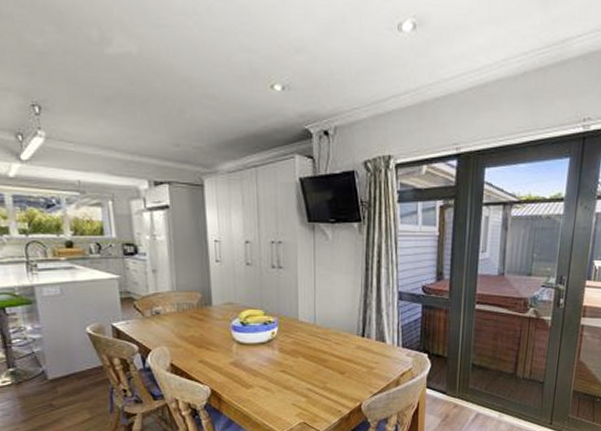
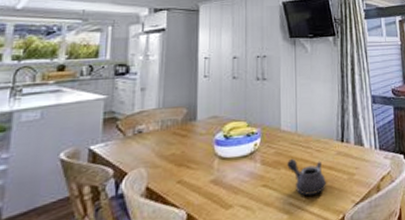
teapot: none [305,348,344,383] -> present [287,158,326,196]

